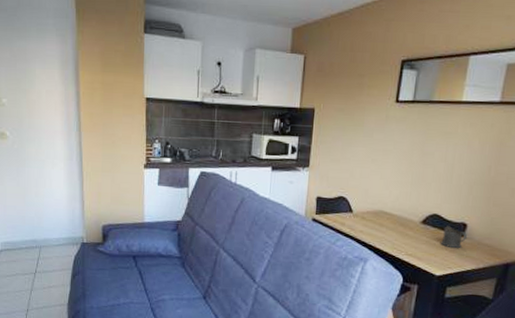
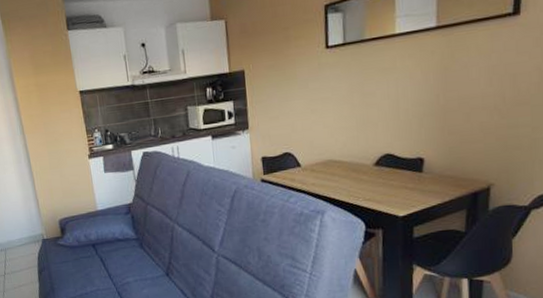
cup: present [440,226,468,249] -> none [398,163,427,186]

